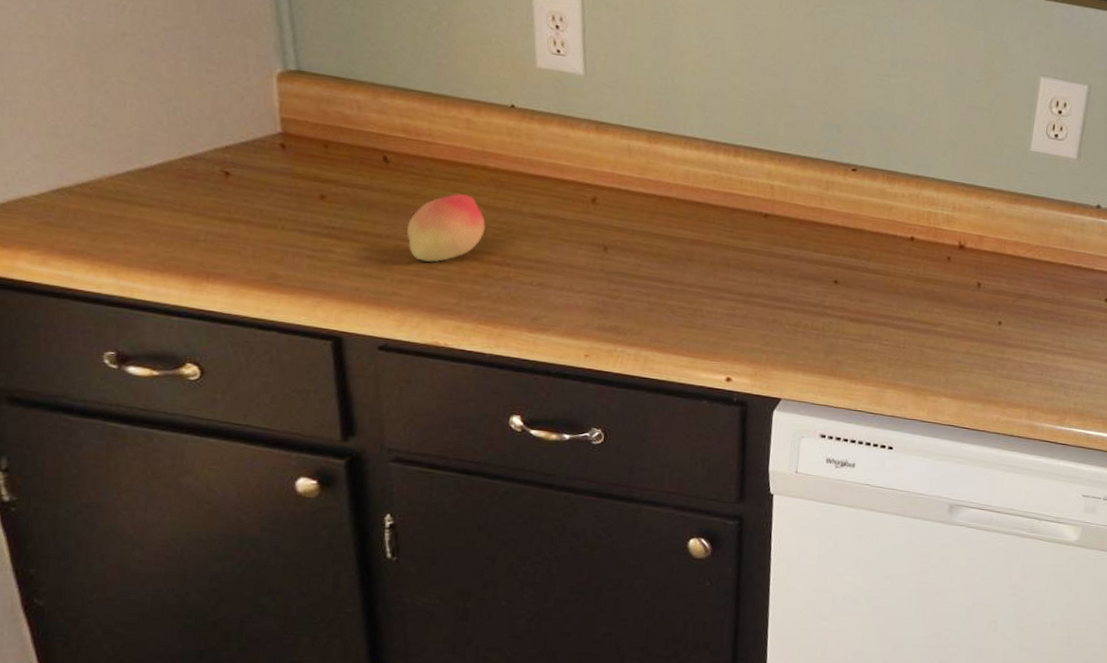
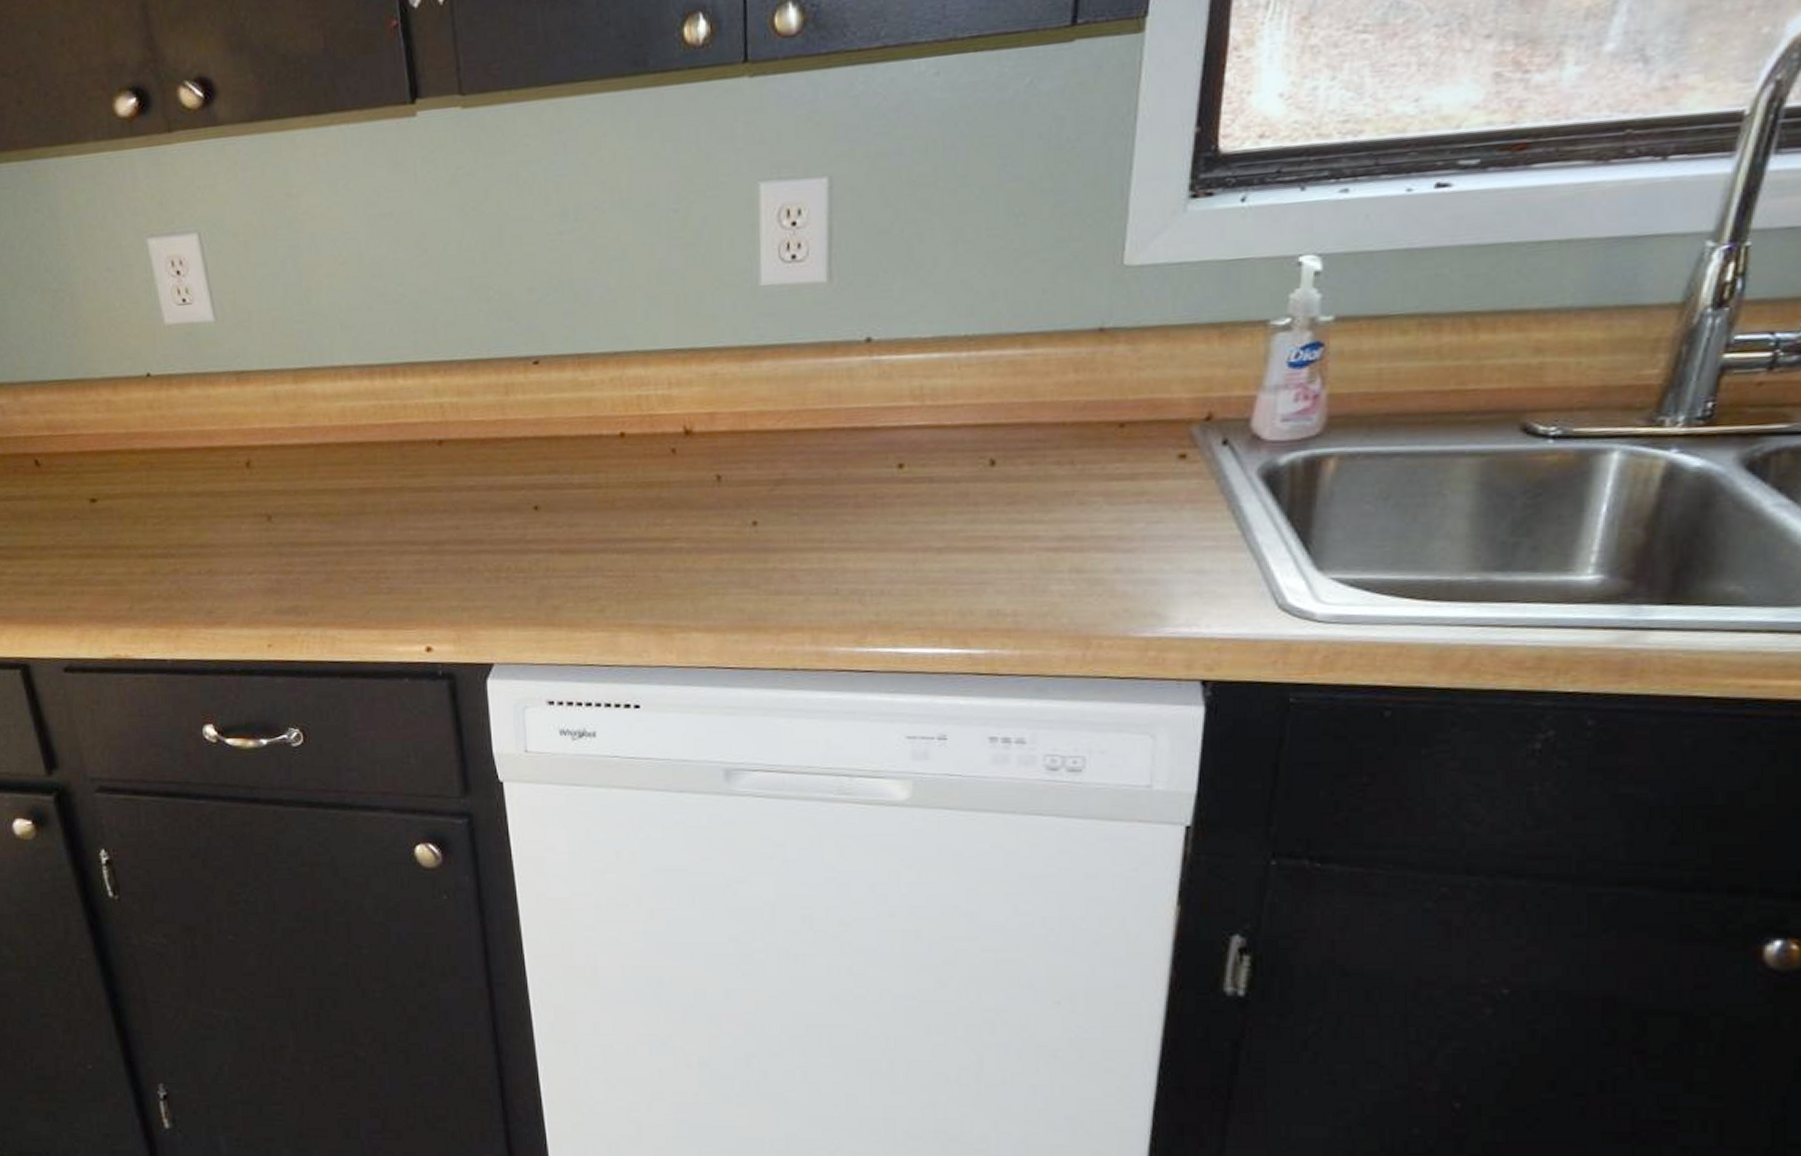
fruit: present [406,193,486,263] -> none [68,485,144,568]

